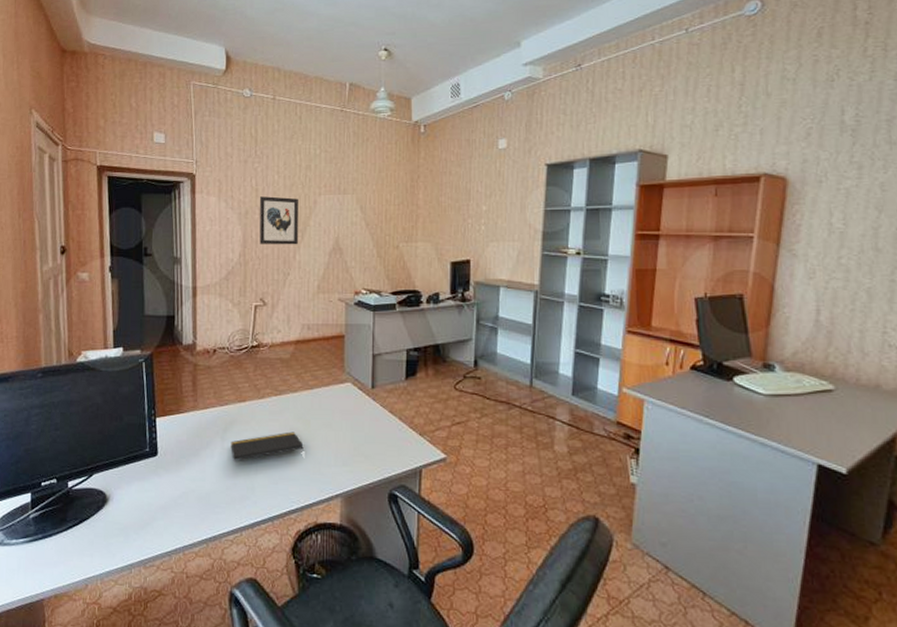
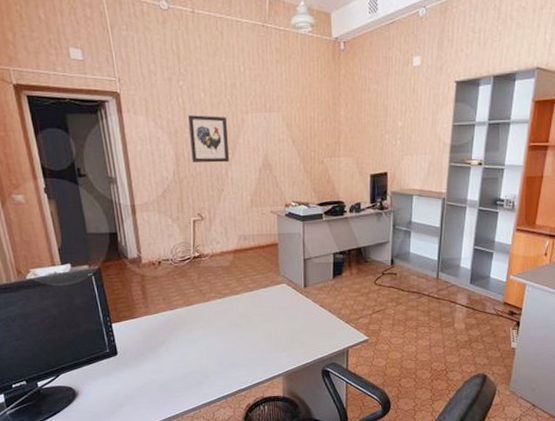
notepad: present [230,431,304,461] -> none [183,327,248,354]

